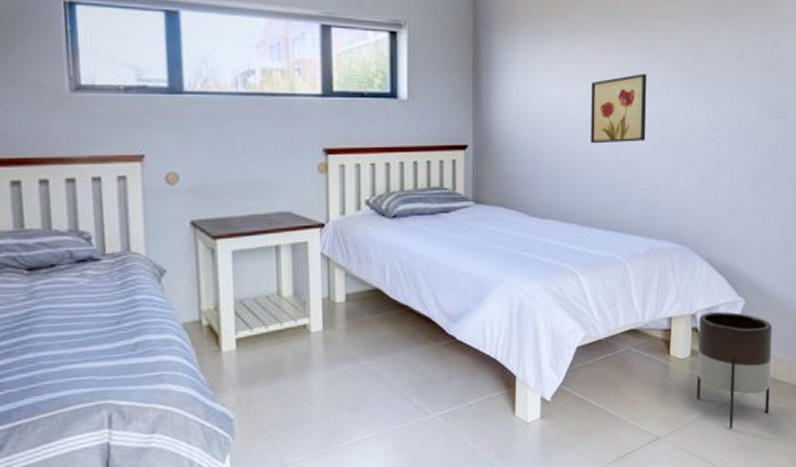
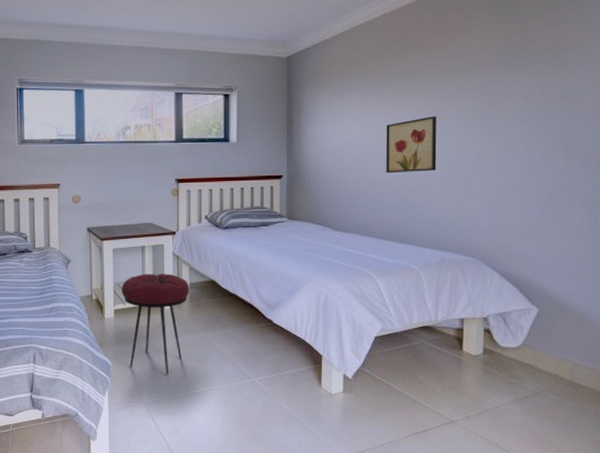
stool: none [246,282,346,423] -> present [121,273,190,375]
planter: present [697,311,773,429] -> none [490,317,569,423]

